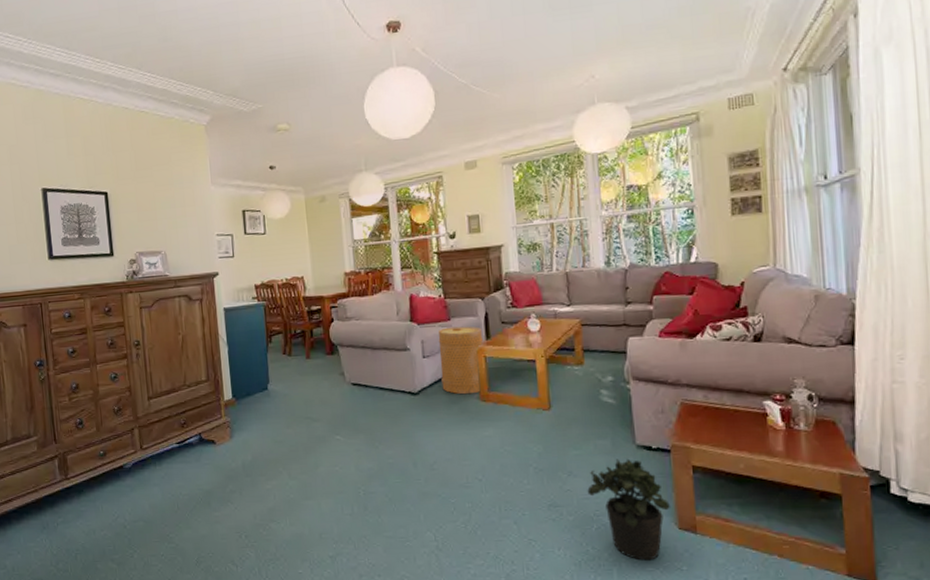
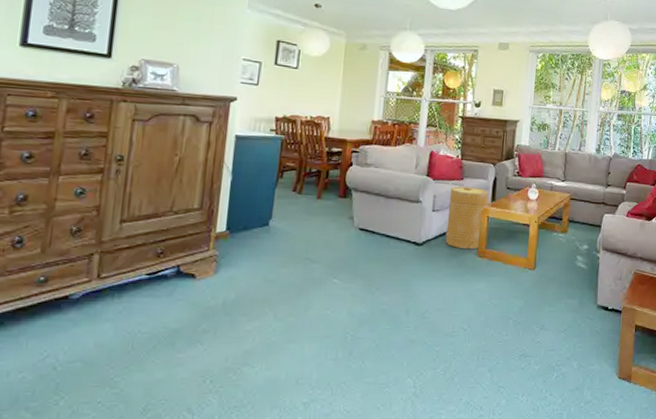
potted plant: present [587,458,670,561] -> none [553,316,615,406]

